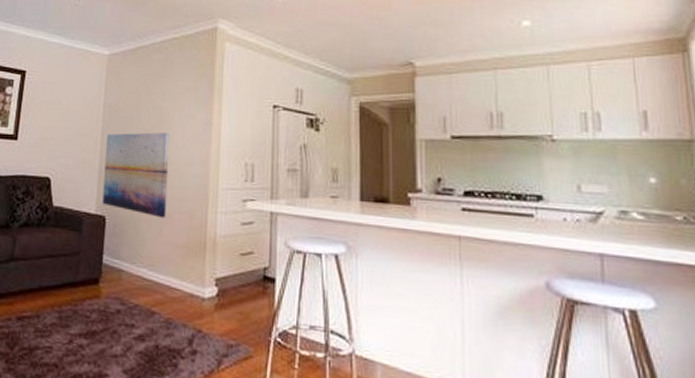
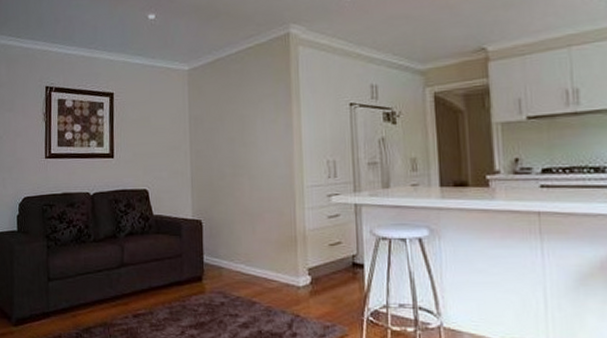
wall art: present [102,132,171,218] -> none [195,139,257,218]

